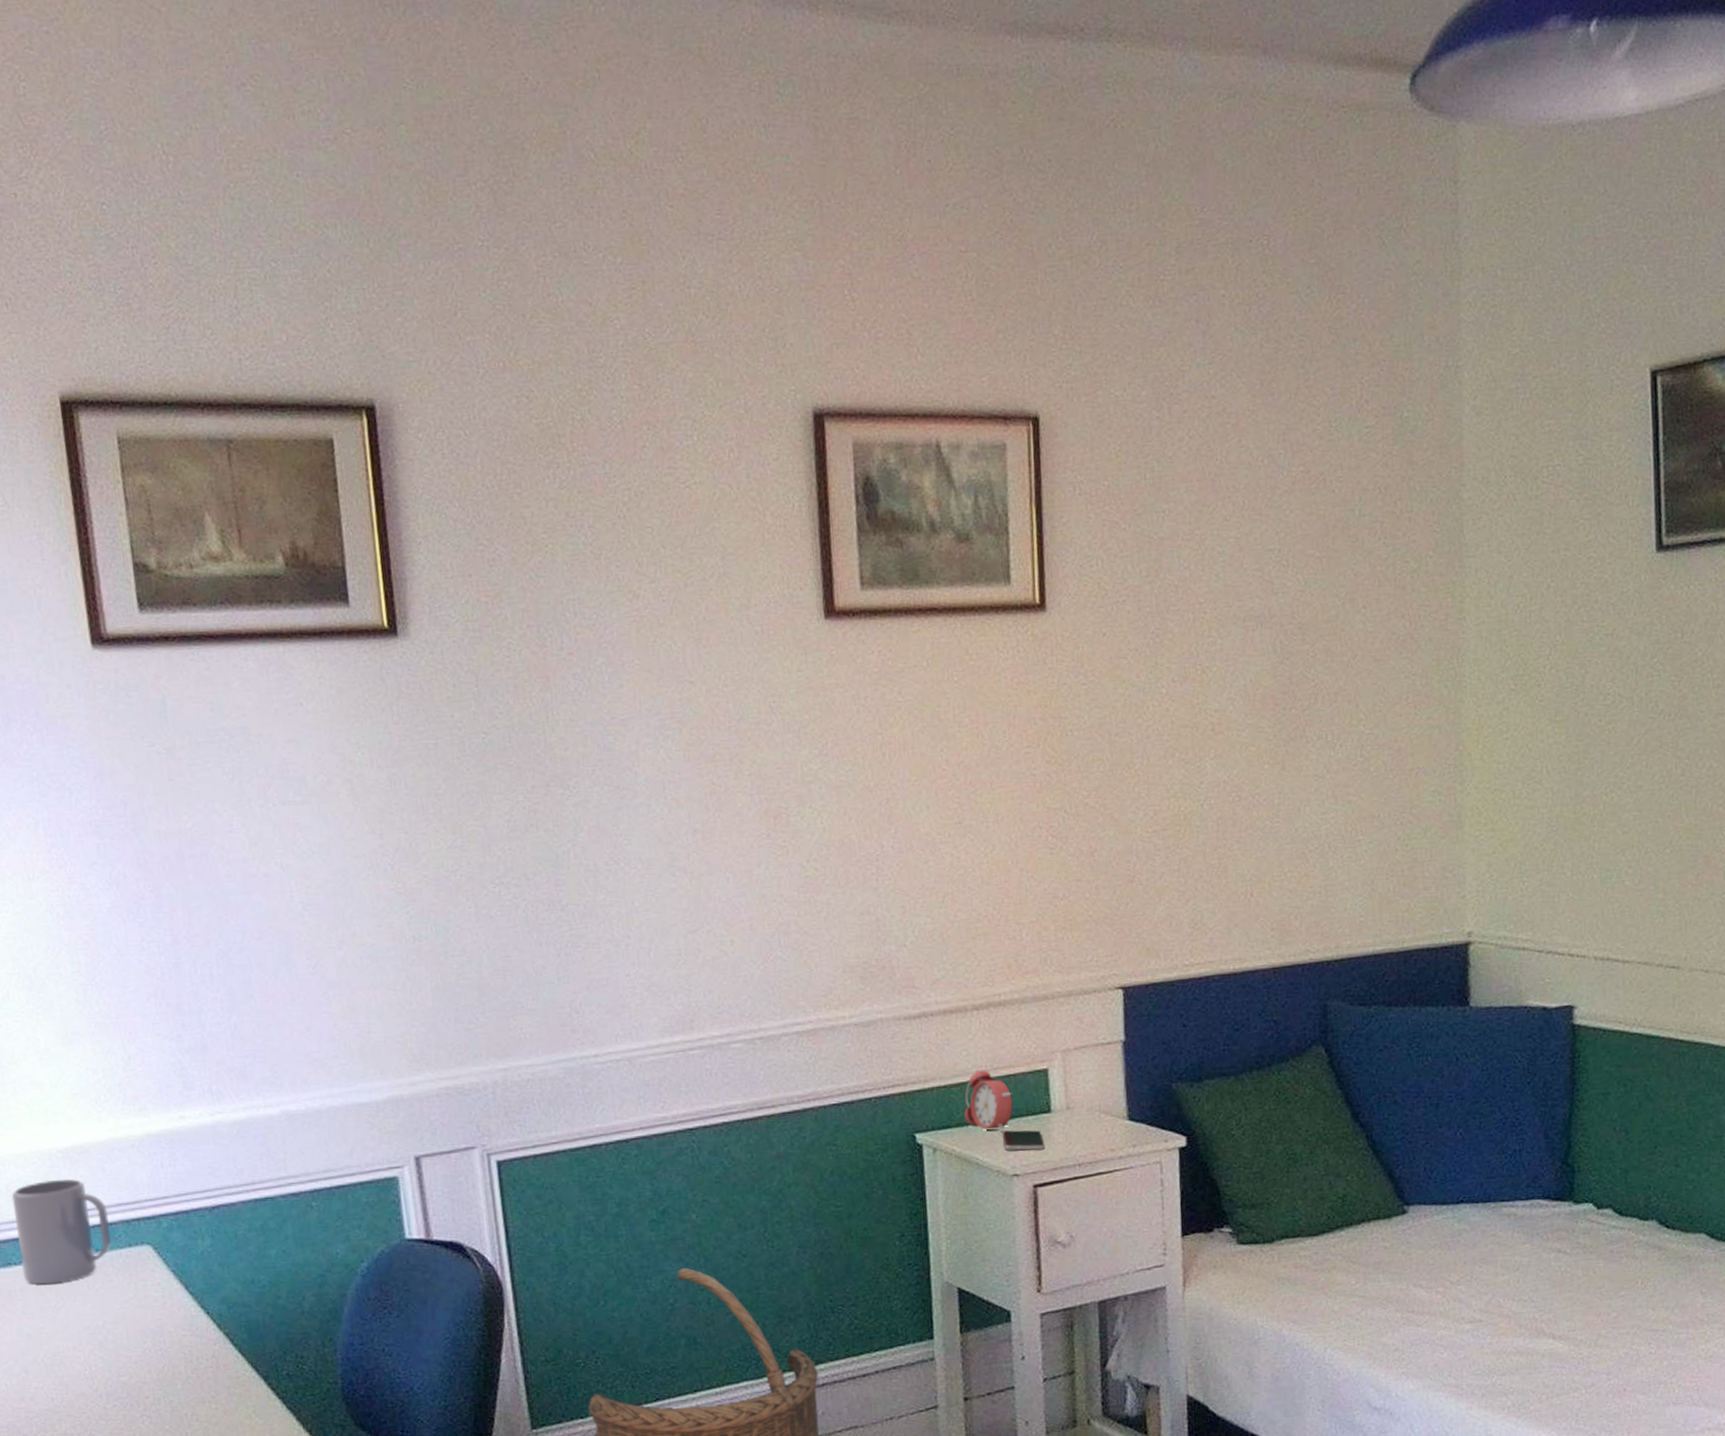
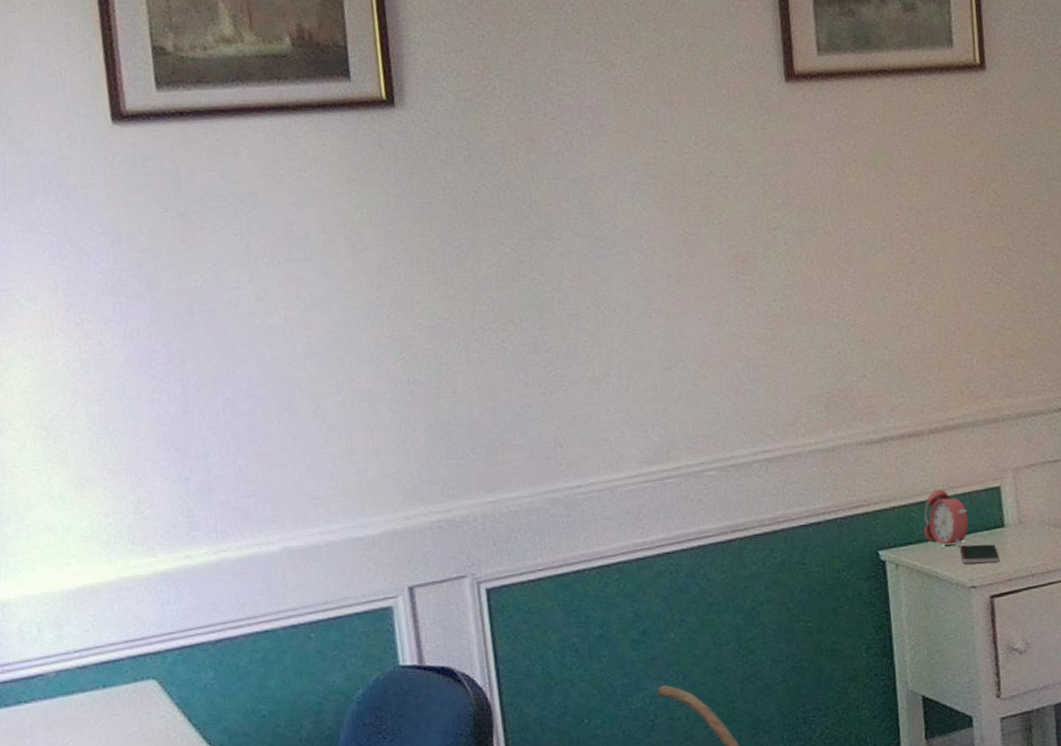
mug: present [11,1179,112,1284] -> none [23,618,119,721]

